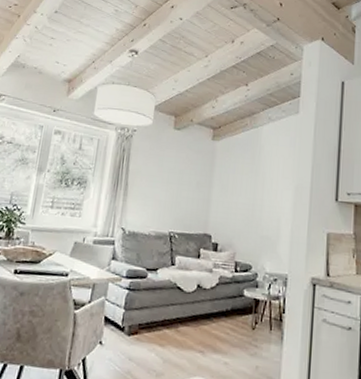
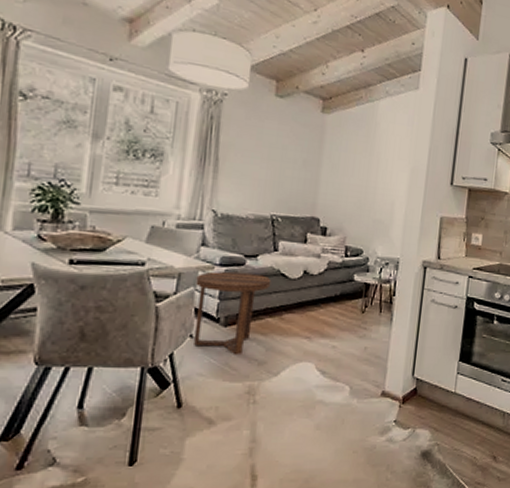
side table: none [102,283,169,365] -> present [194,271,272,355]

